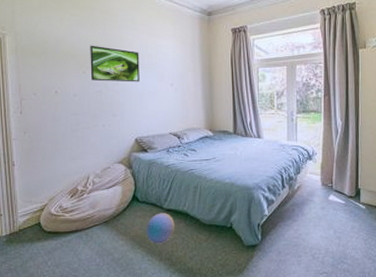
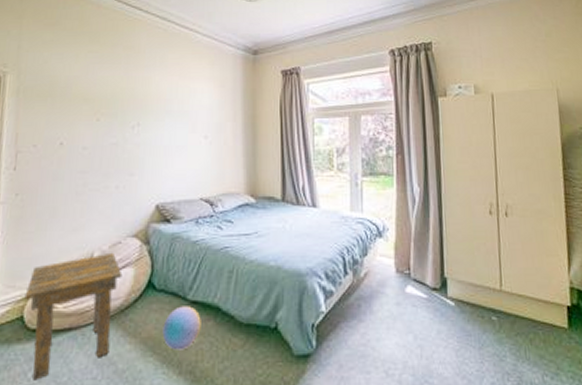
side table: none [40,175,113,267] -> present [24,252,123,381]
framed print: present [90,45,140,82] -> none [106,87,168,133]

